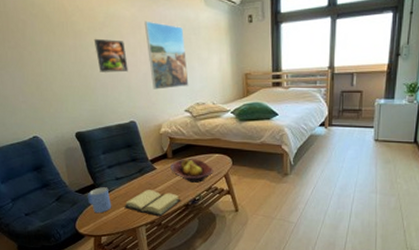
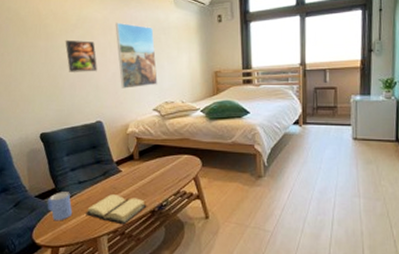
fruit bowl: present [170,158,214,183] -> none [136,159,182,186]

